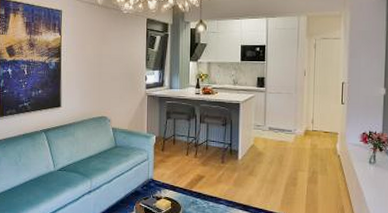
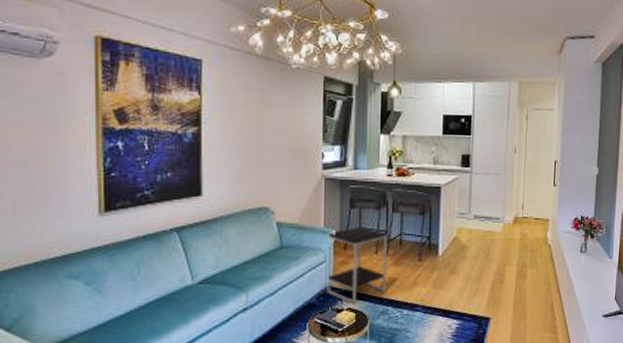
side table: none [149,133,197,194] -> present [327,226,389,304]

